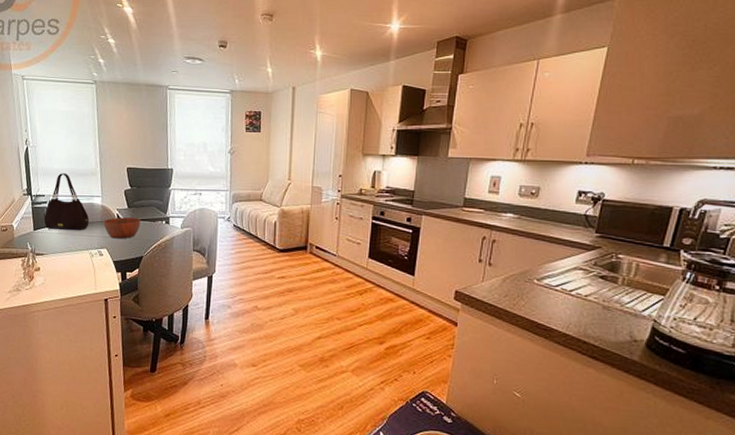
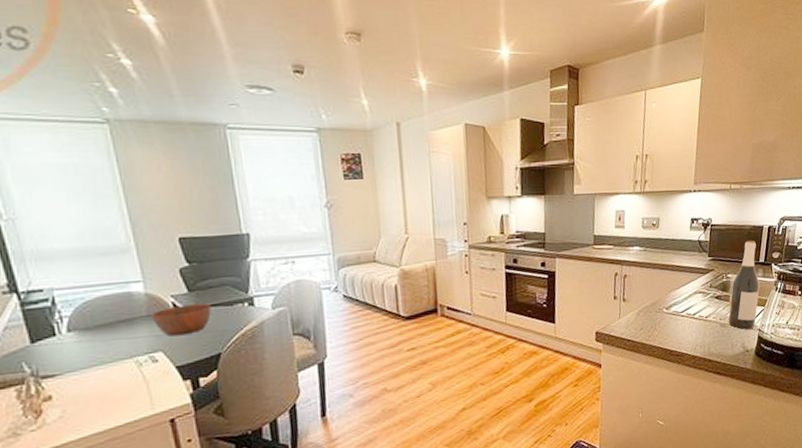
handbag: present [43,173,89,230] -> none [46,254,127,338]
wine bottle: none [613,221,660,318] -> present [728,240,760,330]

